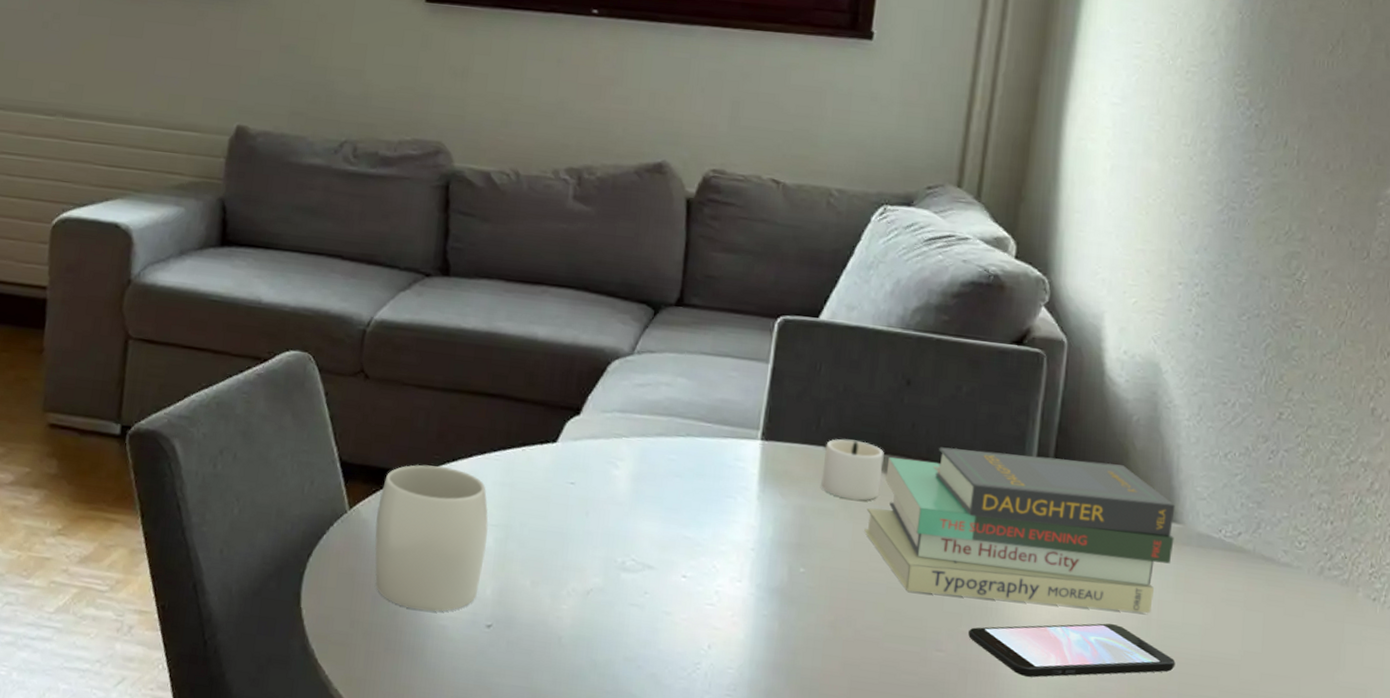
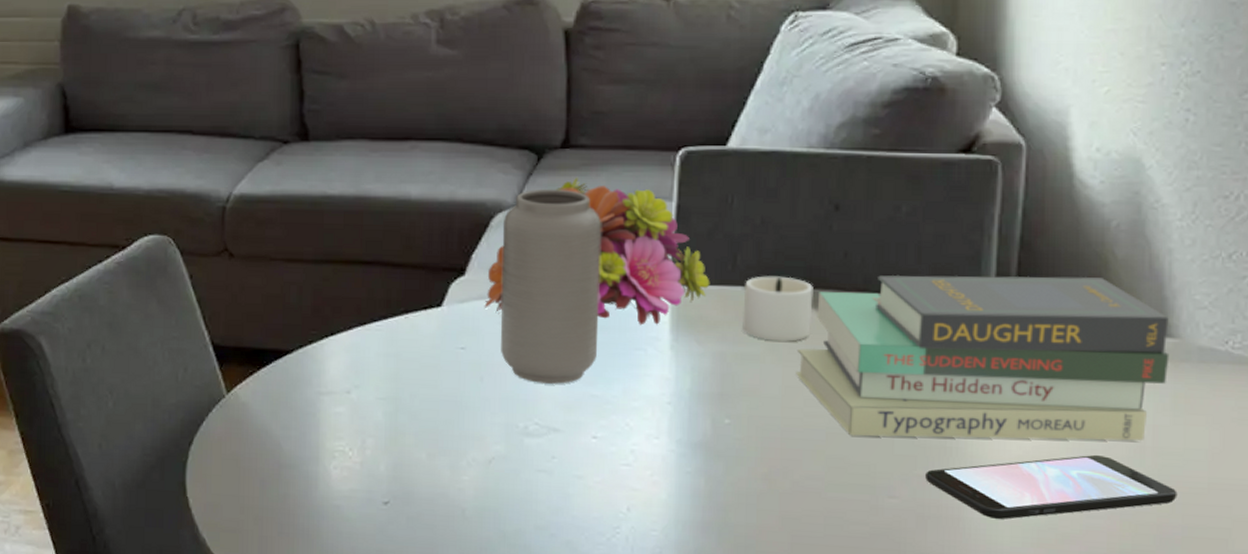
mug: present [375,464,489,612] -> none [255,341,376,492]
flower bouquet: none [595,333,796,476] -> present [484,177,710,325]
vase: none [606,341,706,524] -> present [501,189,602,384]

